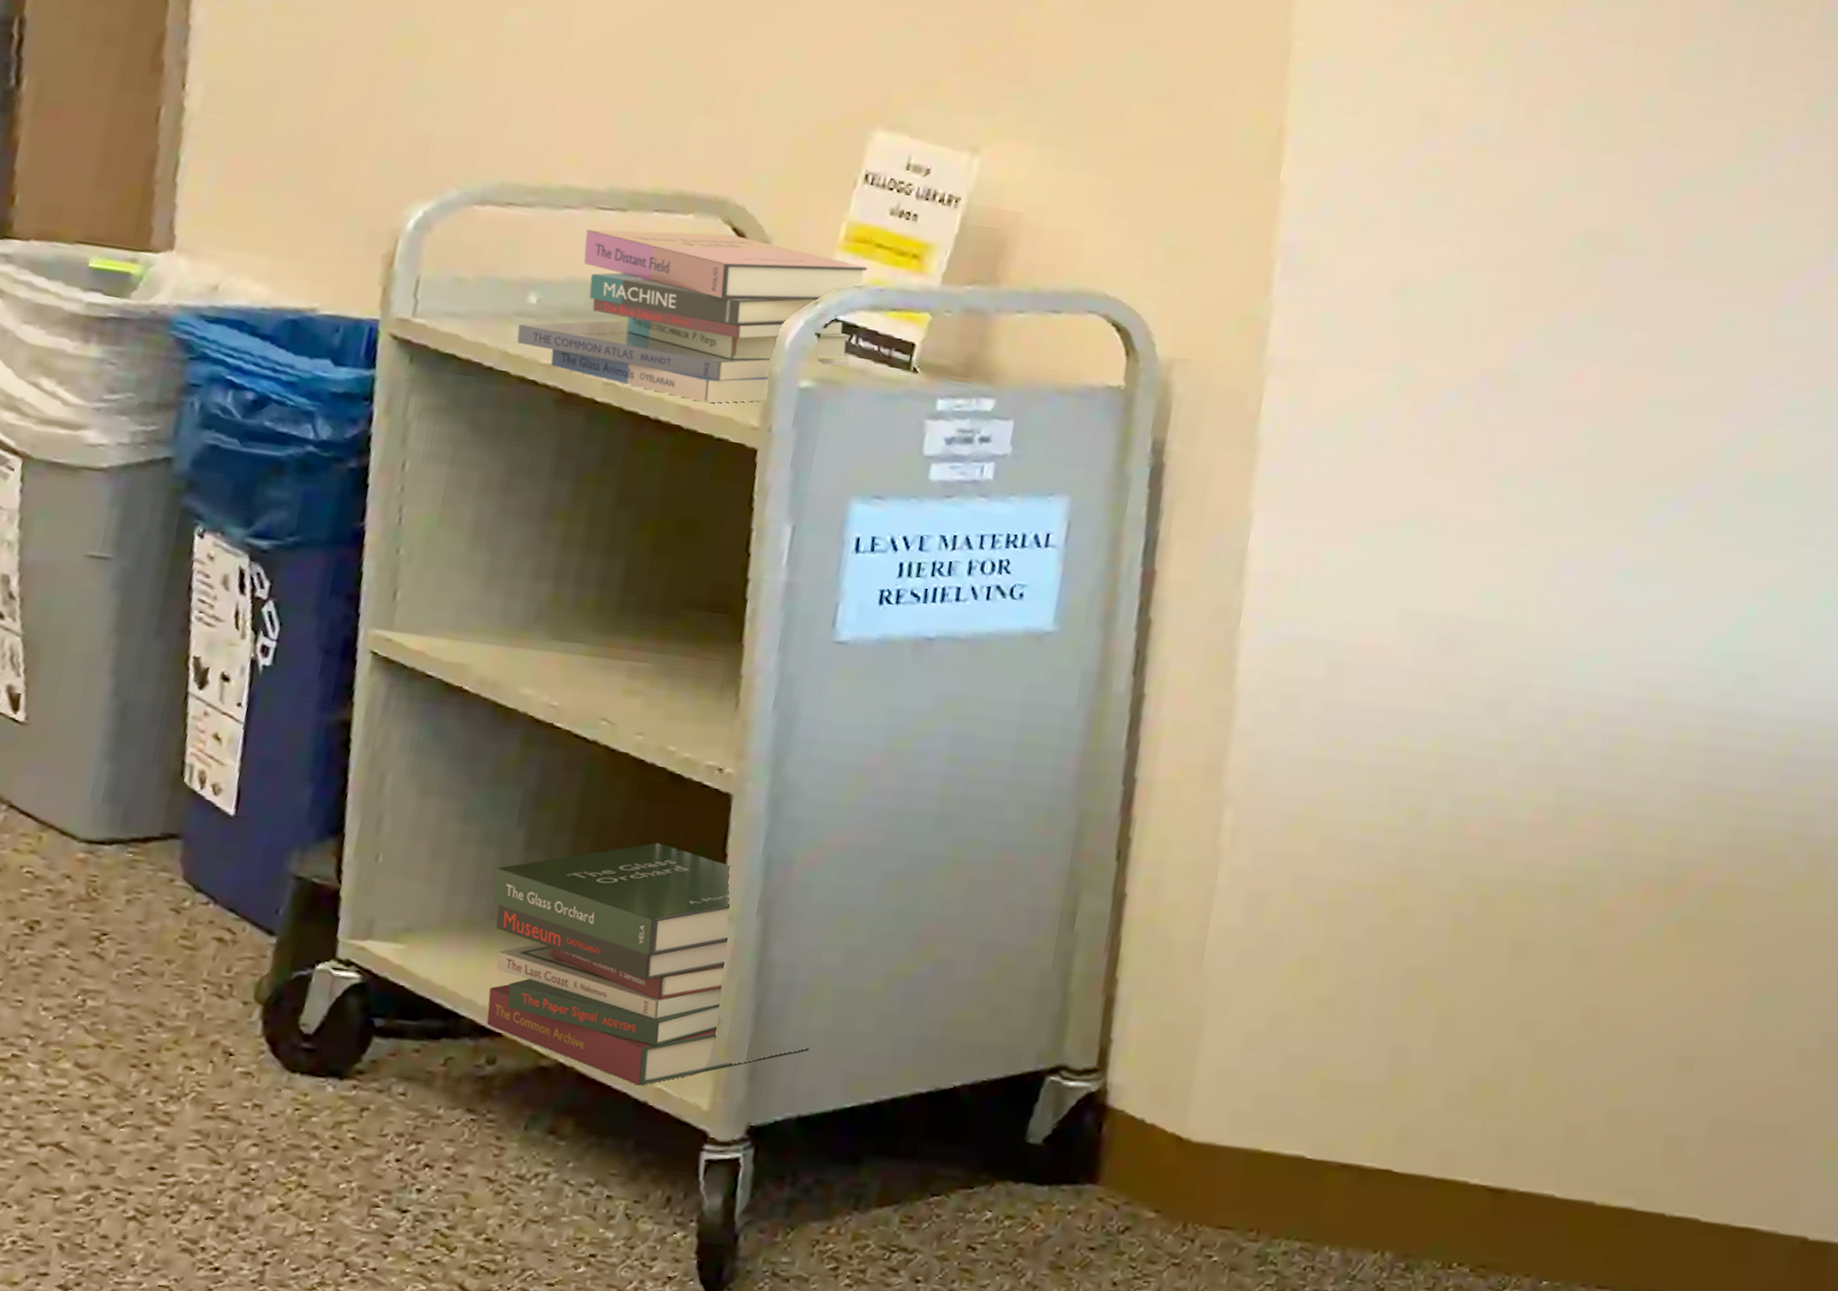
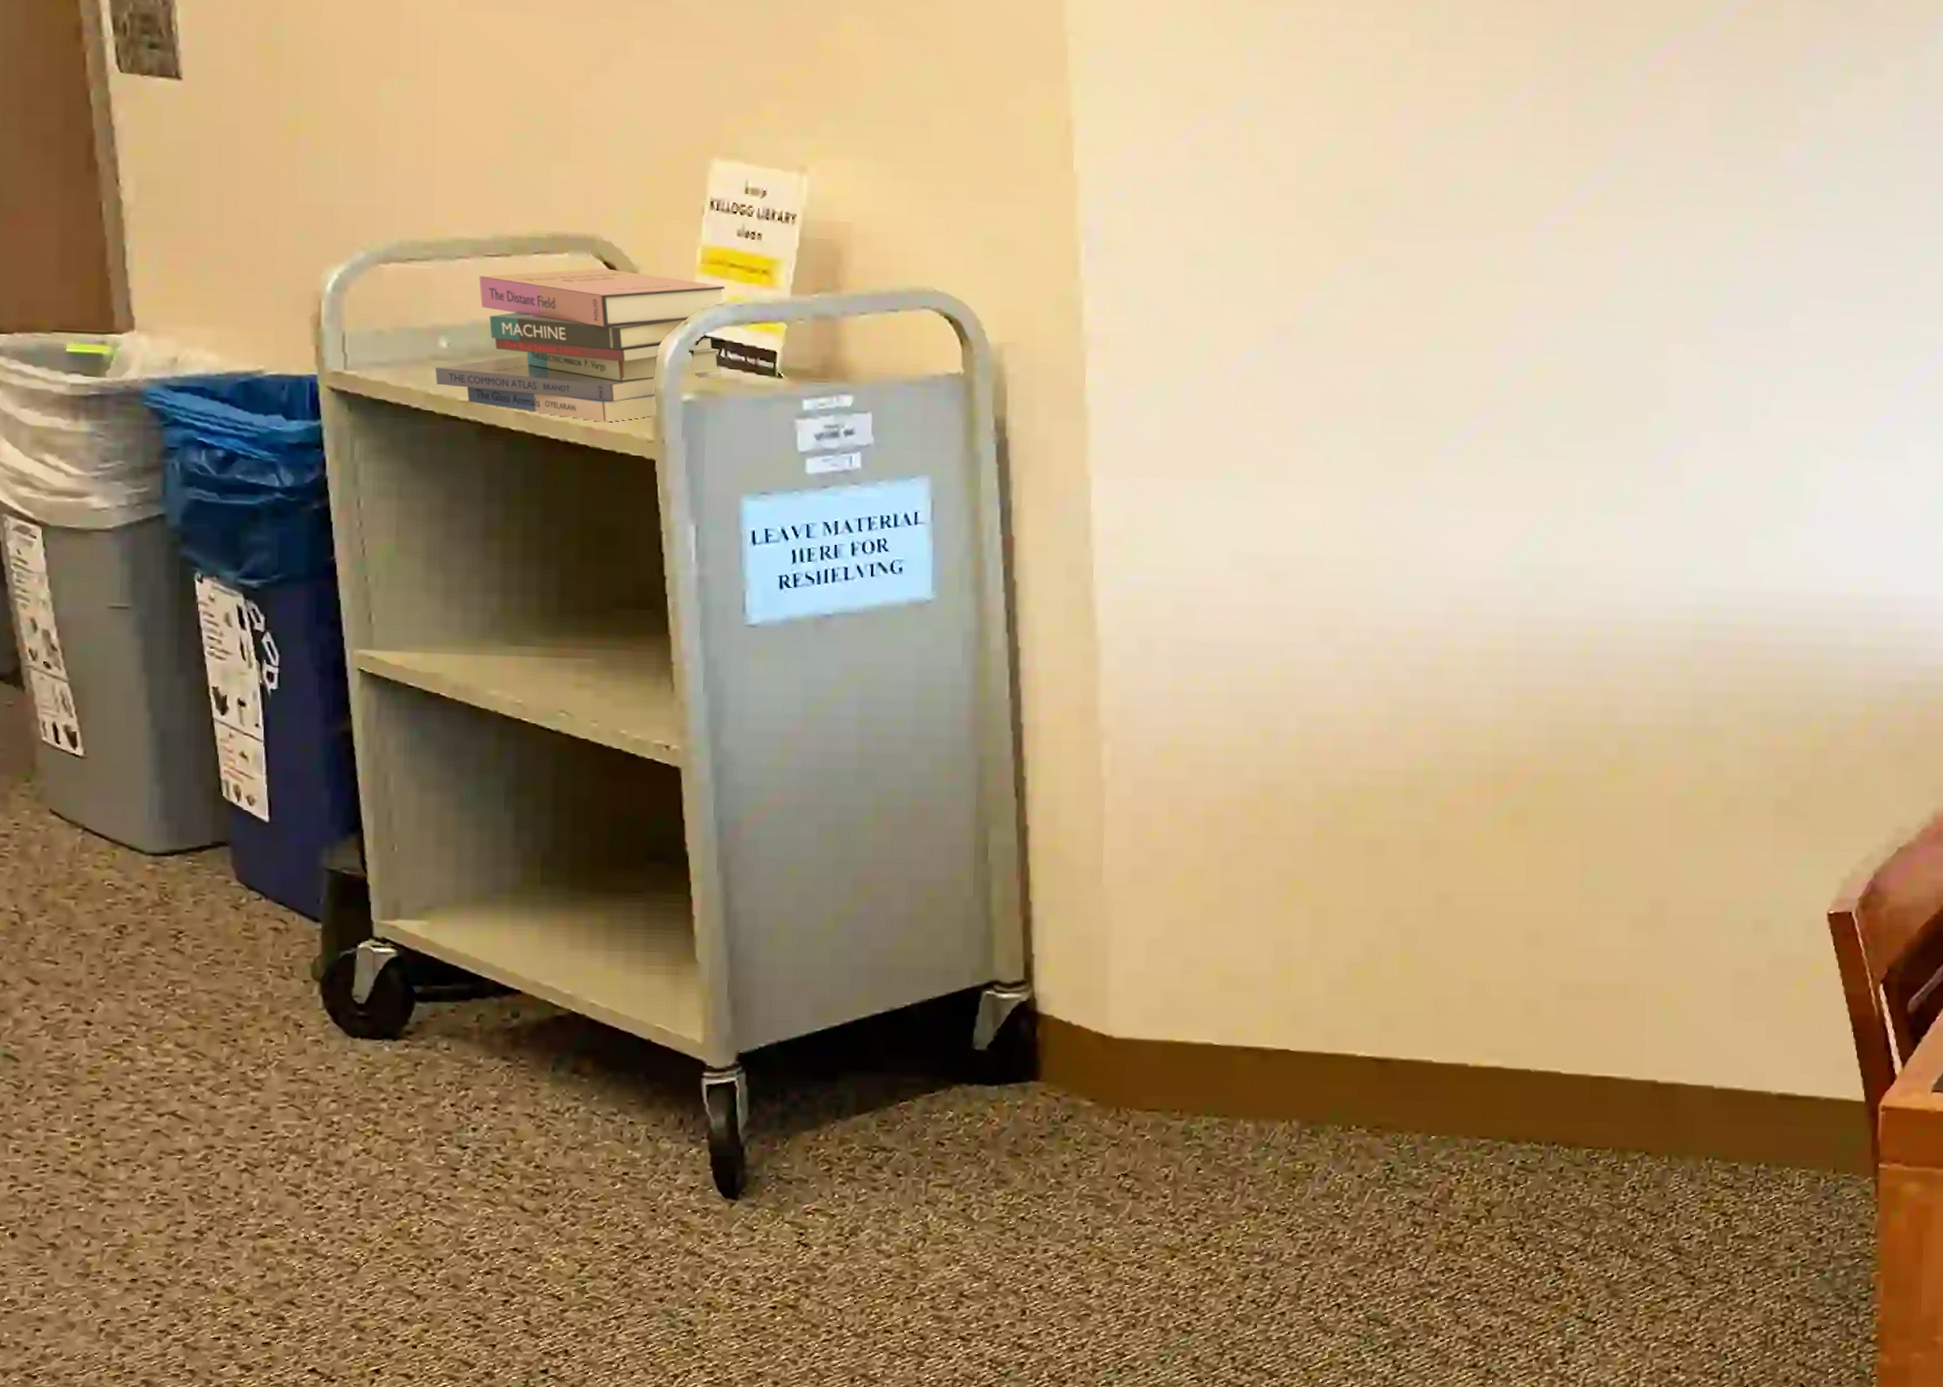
books: present [486,842,810,1086] -> none [493,815,779,1026]

